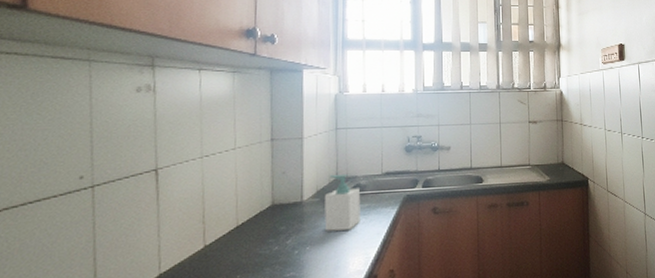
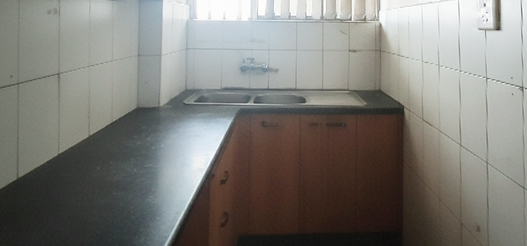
soap bottle: present [324,174,361,231] -> none [175,87,204,134]

